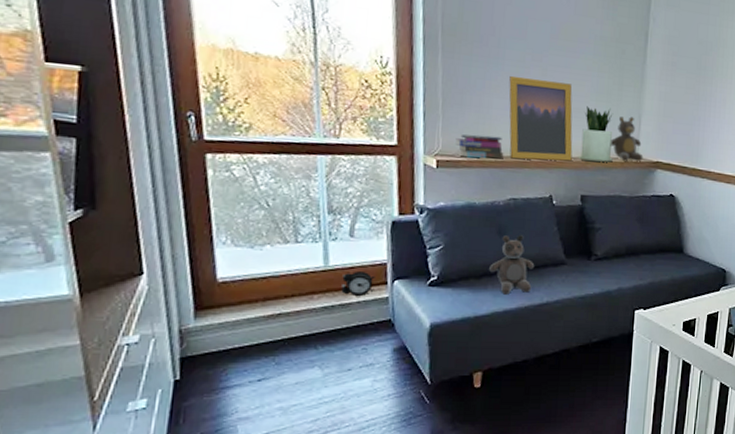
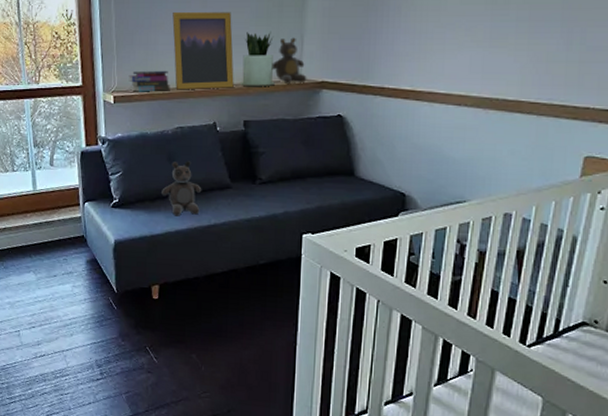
alarm clock: present [341,272,375,296] -> none [46,195,70,215]

